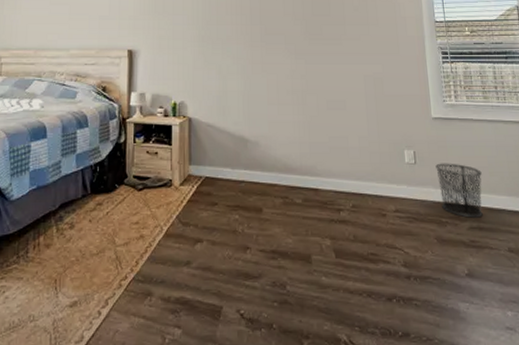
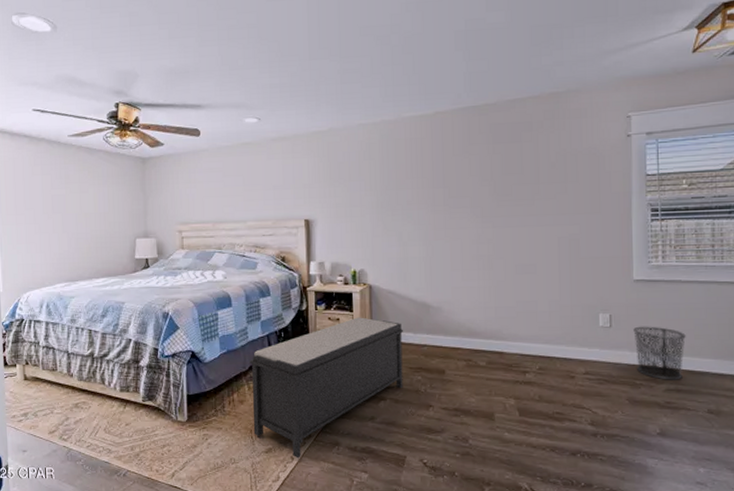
bench: none [58,151,222,313] -> present [249,317,404,459]

